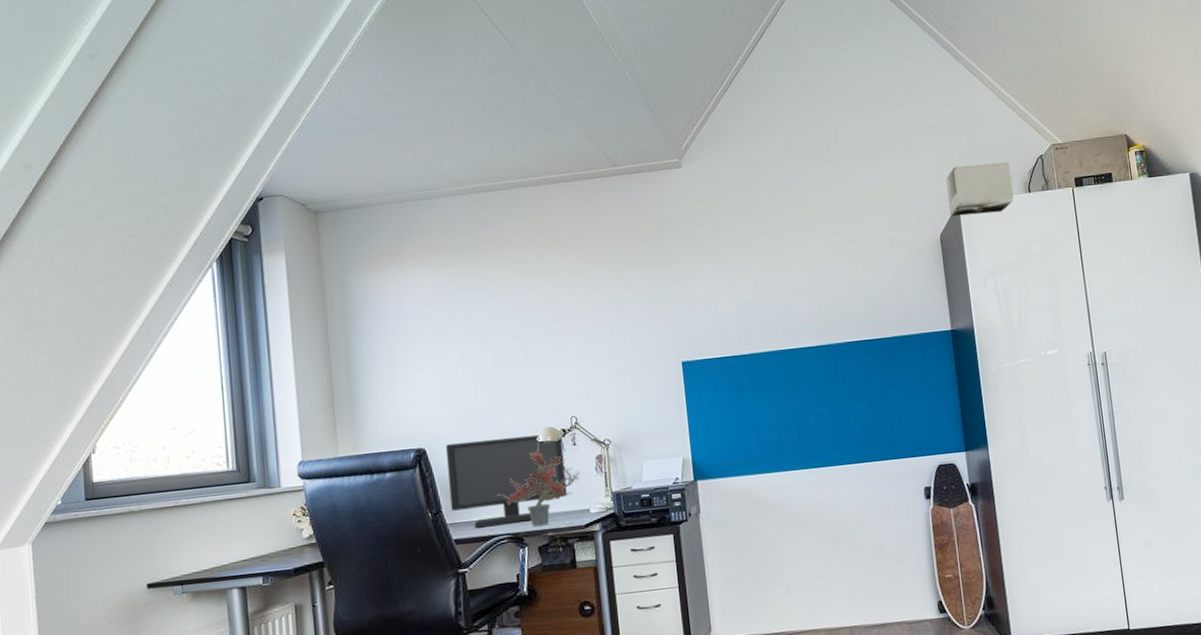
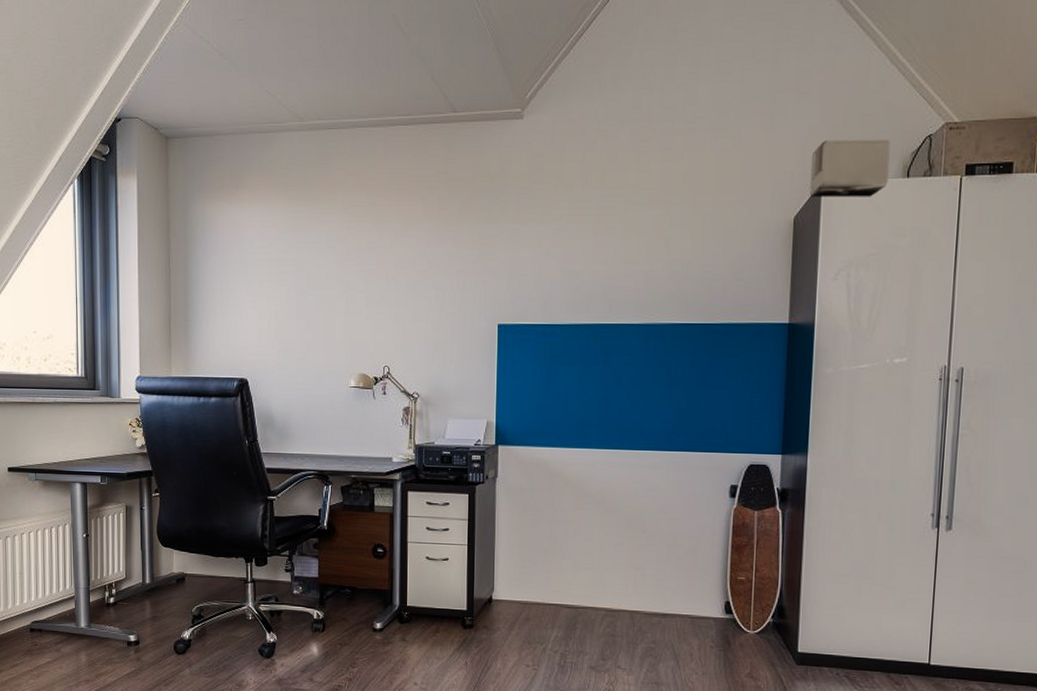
computer monitor: present [446,435,567,528] -> none [265,377,373,462]
potted plant: present [496,438,580,527] -> none [307,383,386,468]

